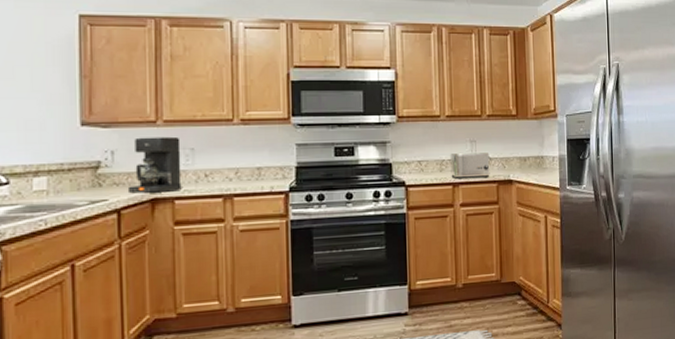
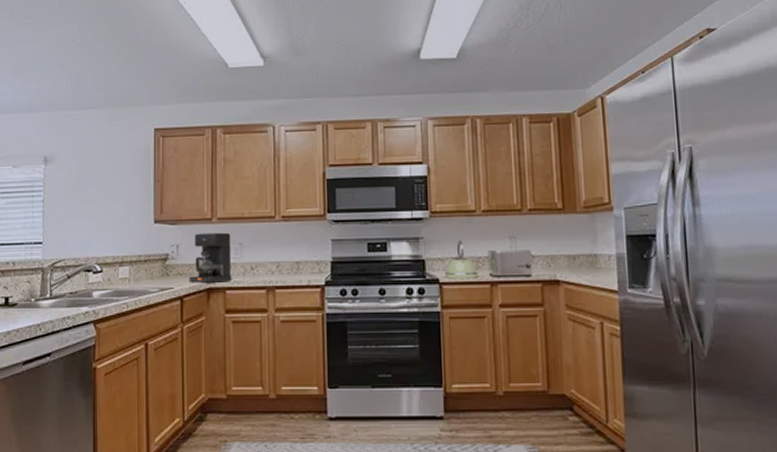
kettle: none [410,144,442,182] -> present [444,240,478,279]

